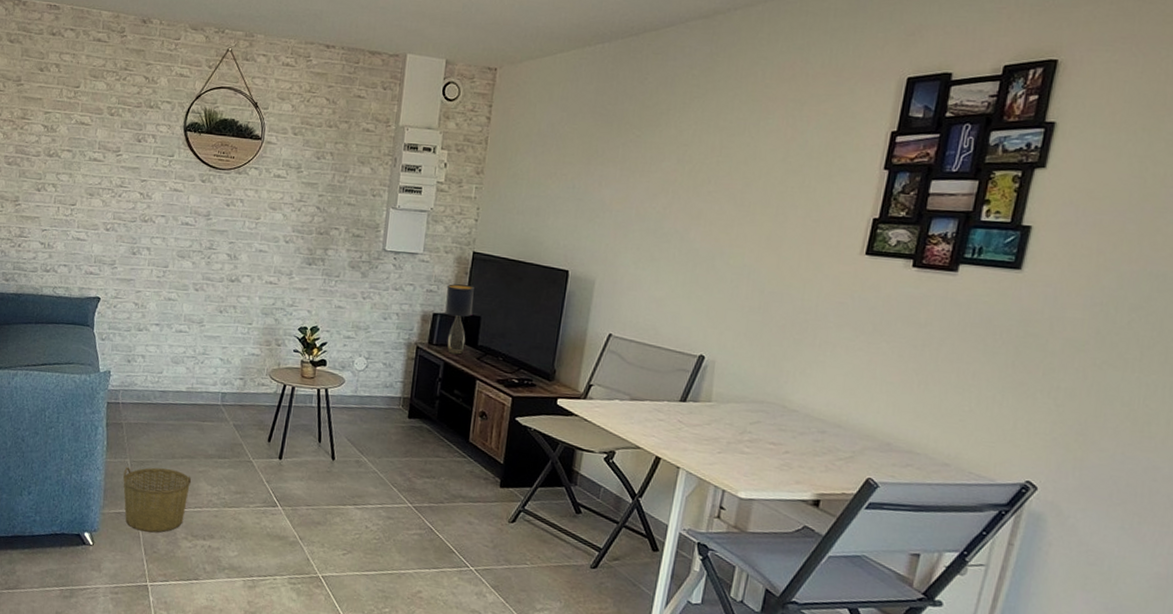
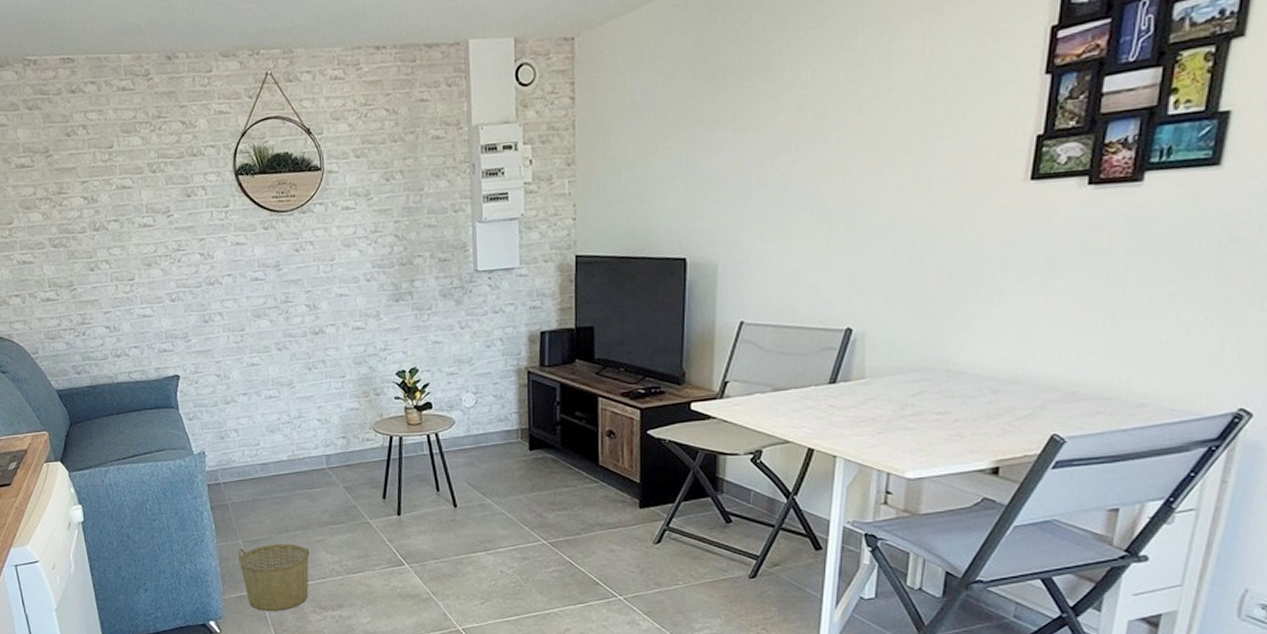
table lamp: present [445,283,474,355] -> none [551,293,584,373]

